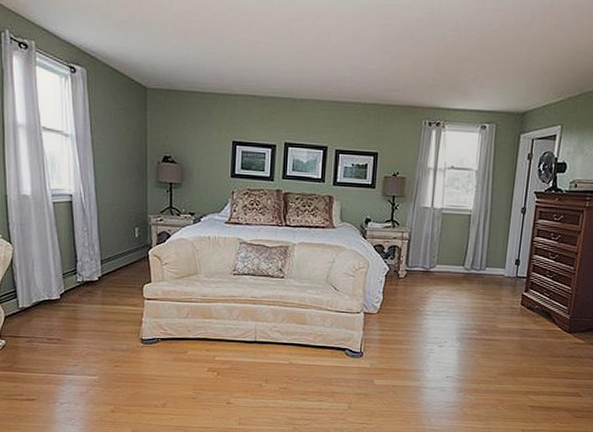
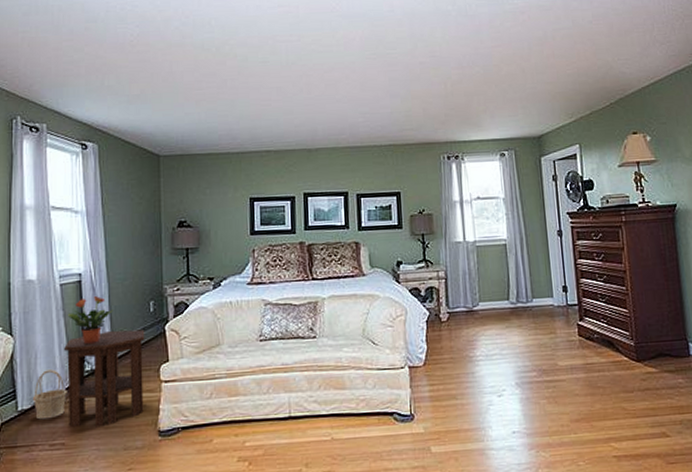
basket: none [31,277,62,318] -> present [32,369,67,420]
side table: none [58,250,130,330] -> present [64,329,145,428]
potted plant: none [60,216,102,260] -> present [67,295,113,345]

